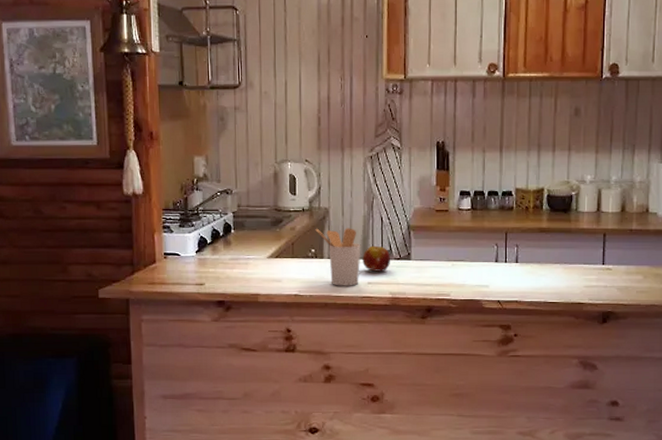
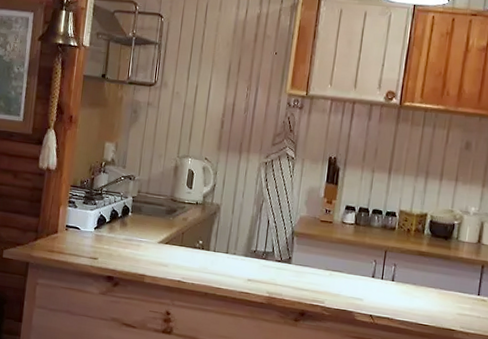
utensil holder: present [315,228,361,286] -> none [205,222,246,281]
fruit: present [362,245,391,272] -> none [245,245,273,271]

